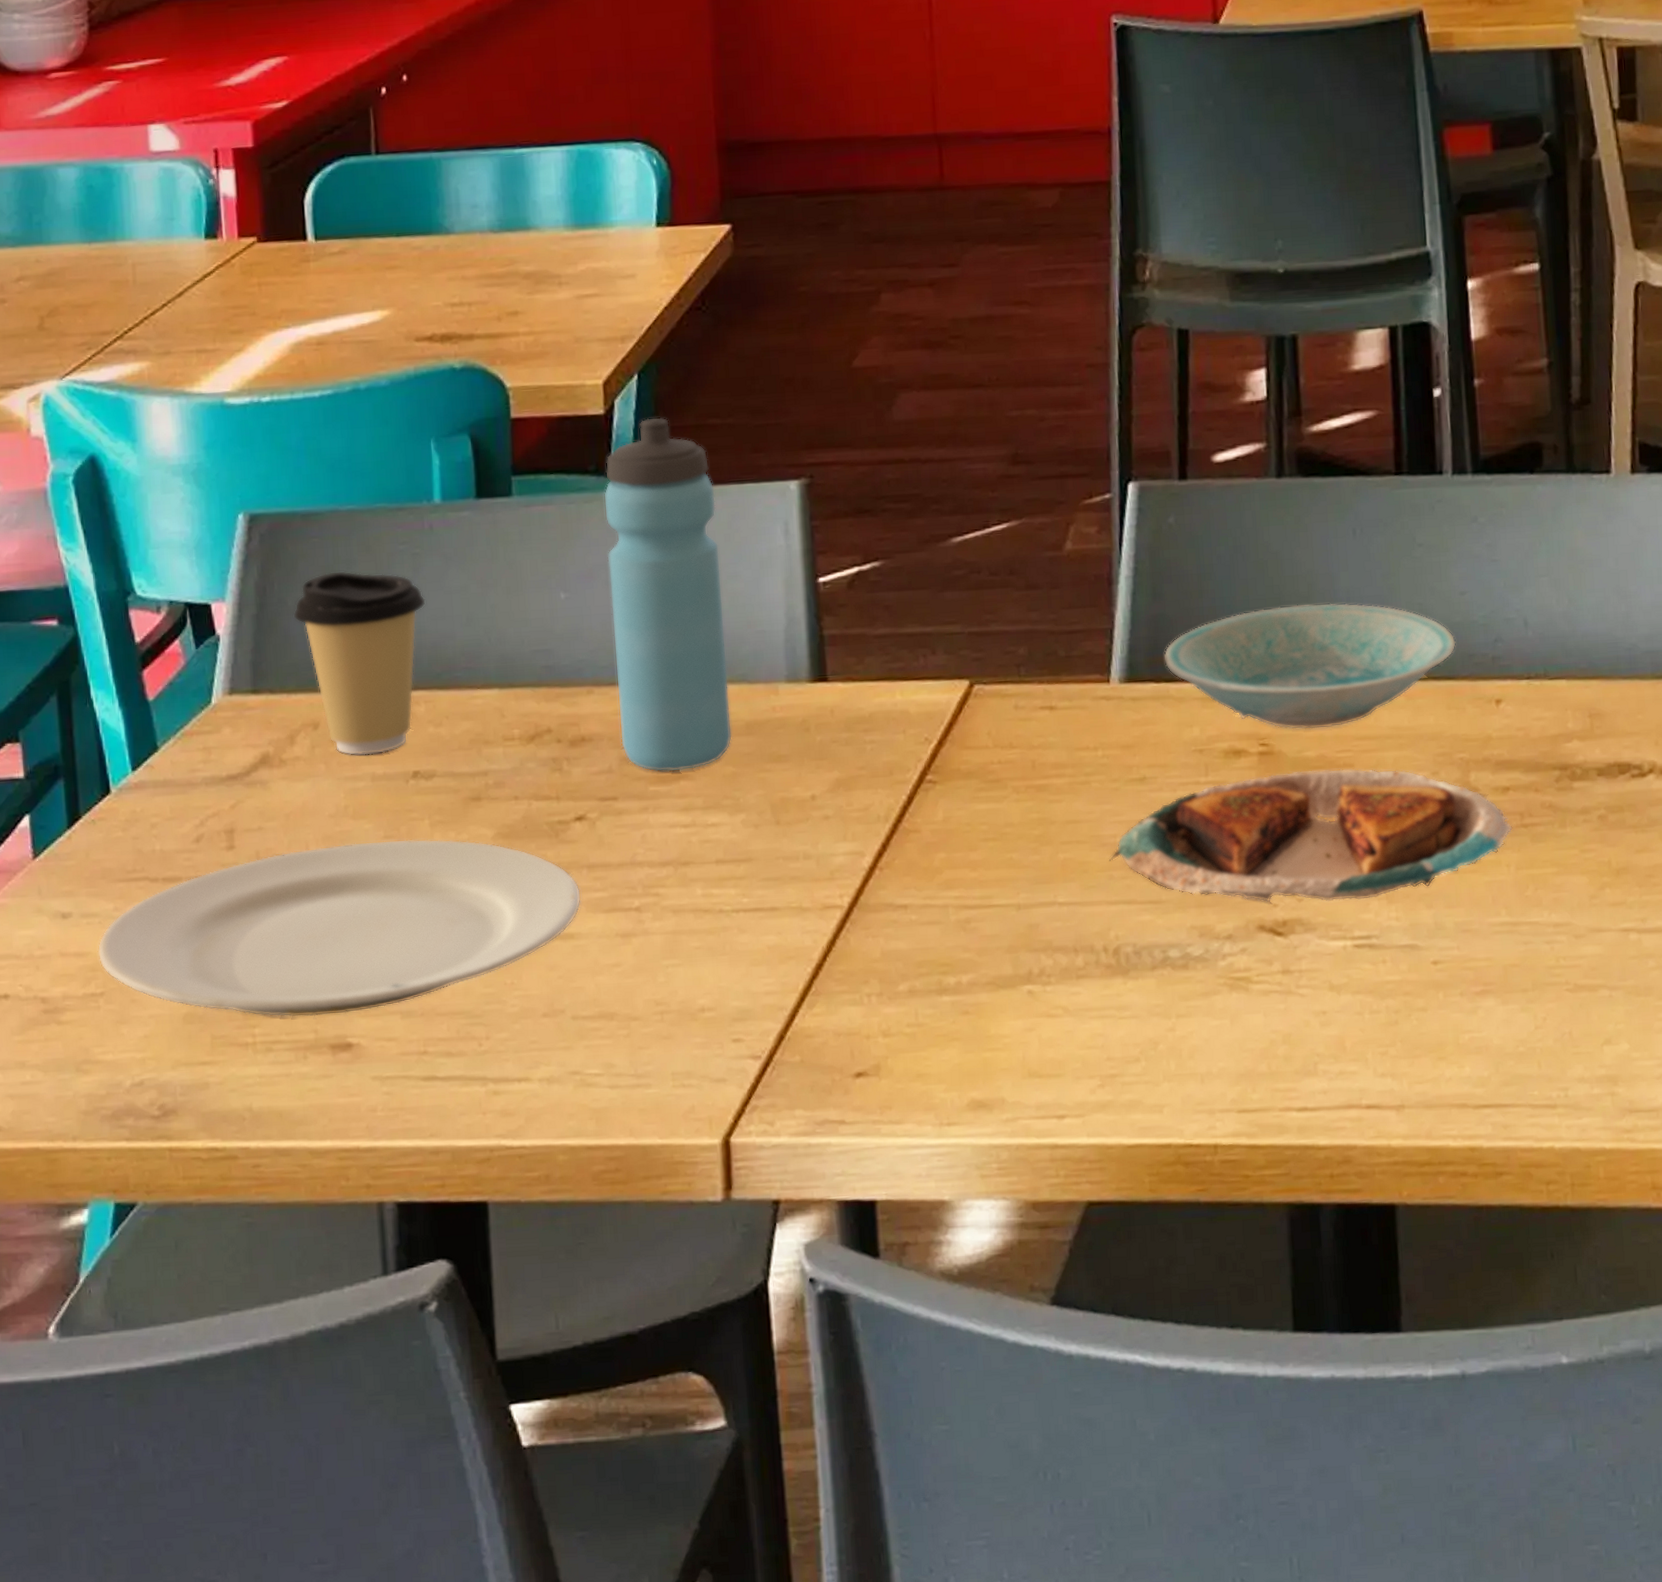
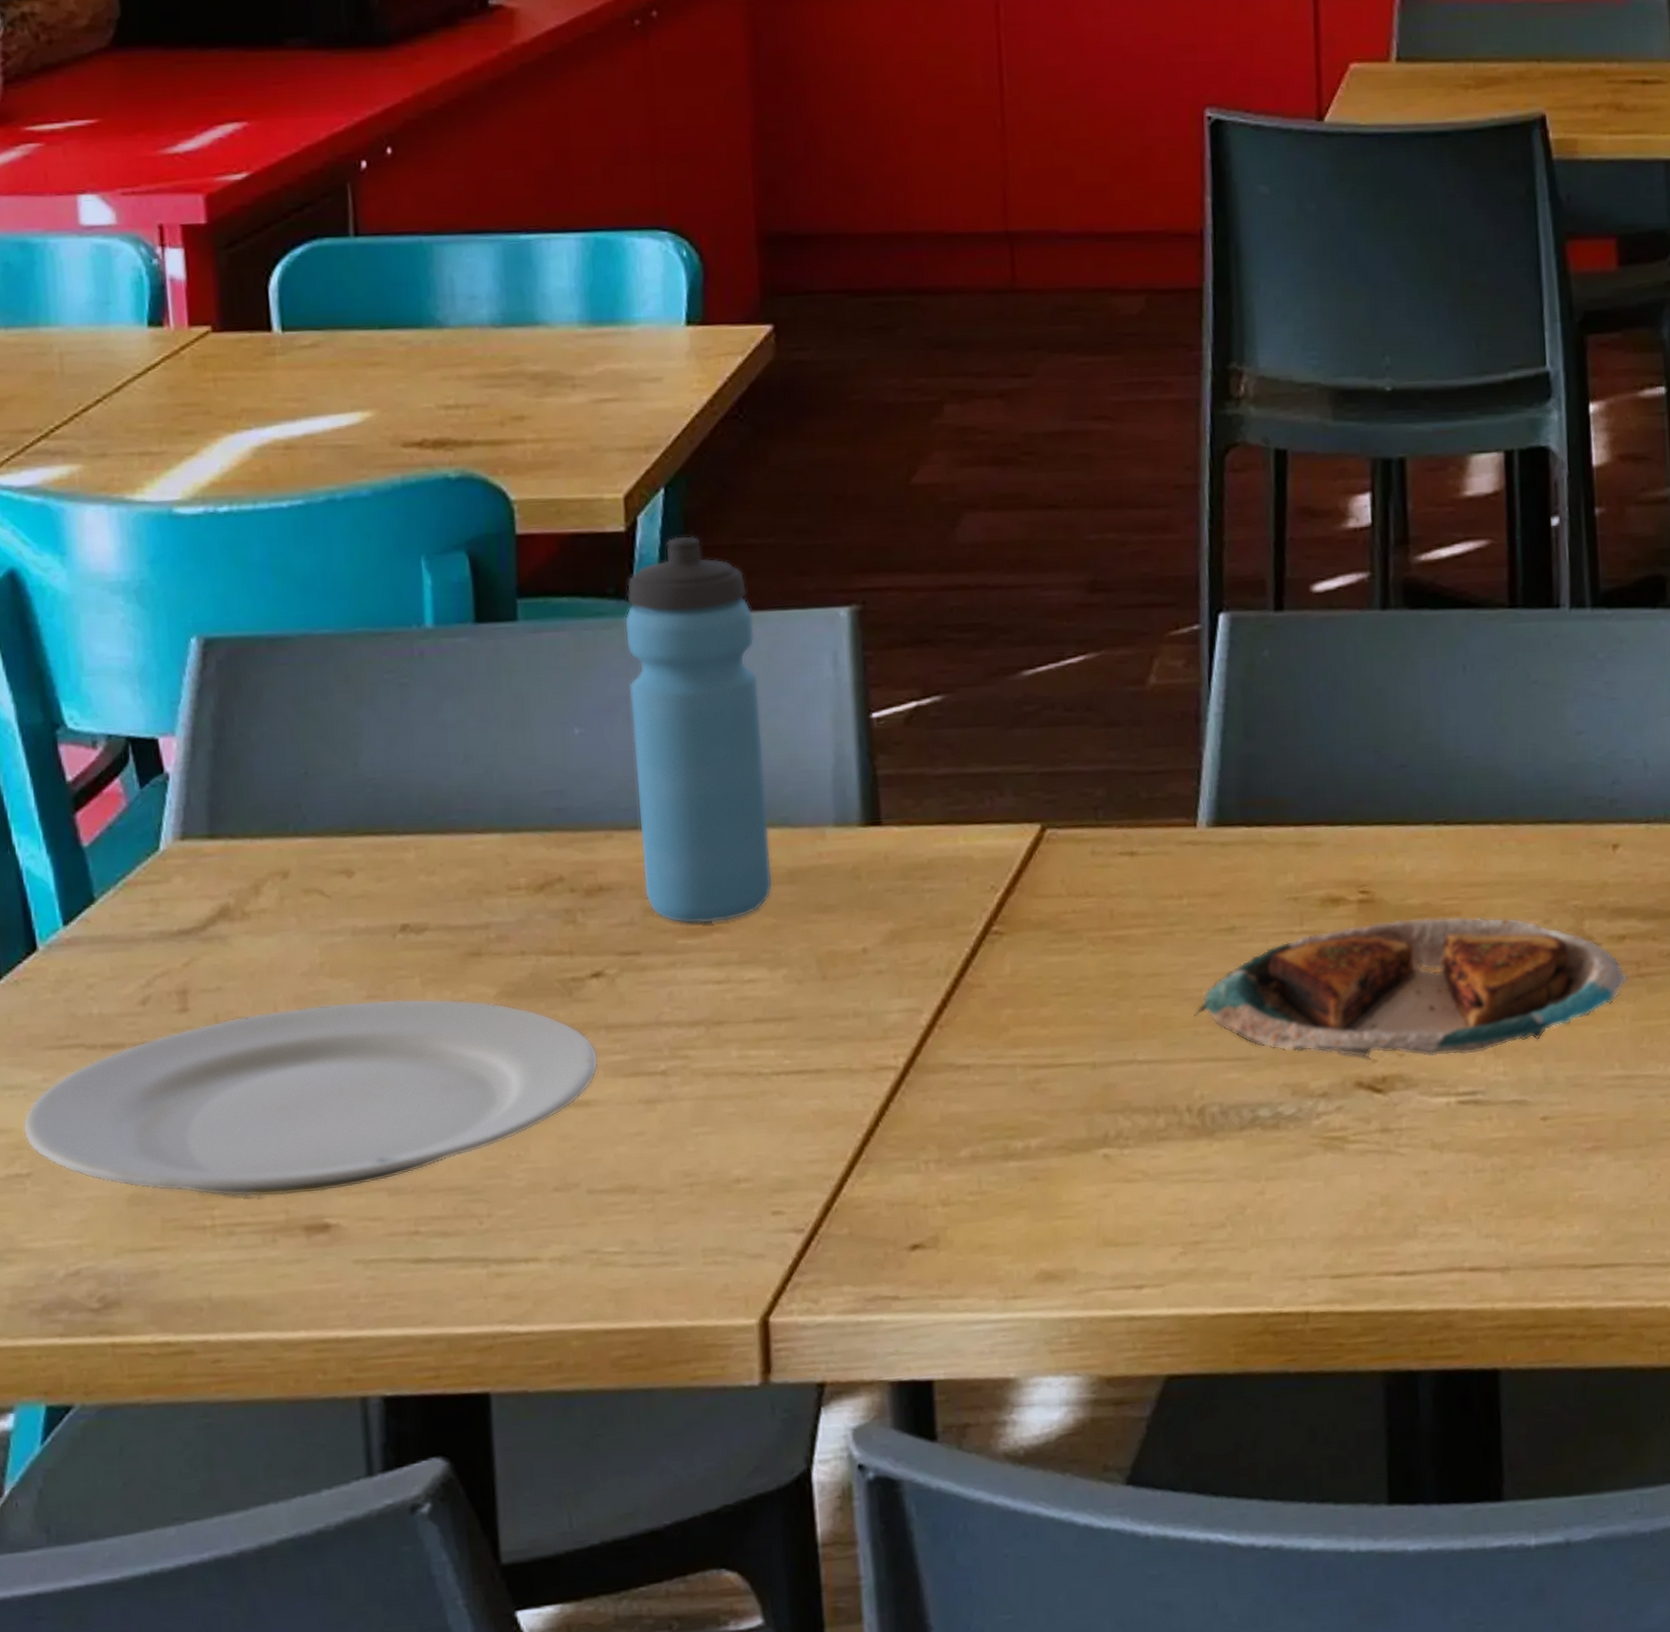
coffee cup: present [293,570,425,756] -> none [257,702,415,908]
bowl: present [1164,602,1456,730] -> none [1256,742,1571,877]

